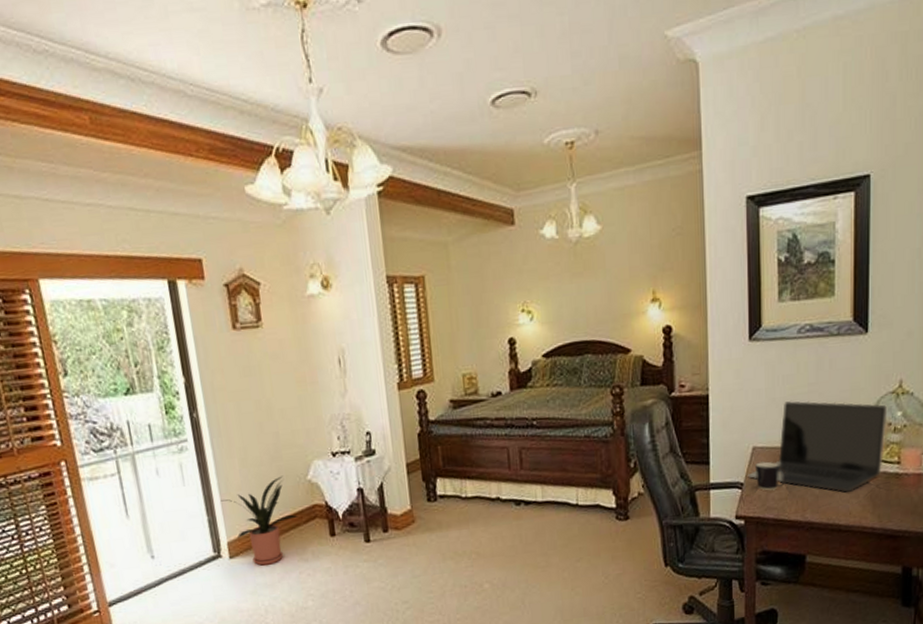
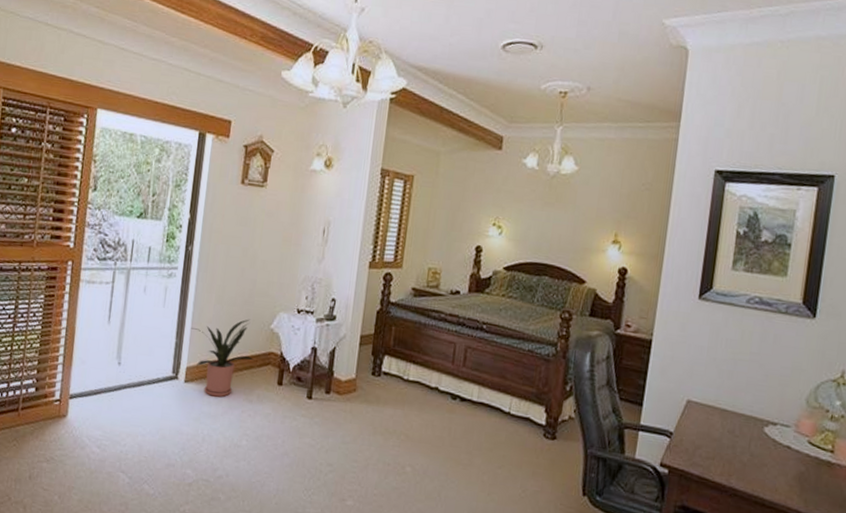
laptop: present [747,400,888,492] -> none [677,364,827,468]
mug: present [754,461,786,491] -> none [686,416,716,448]

